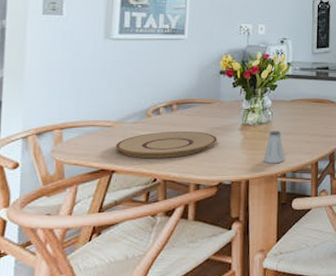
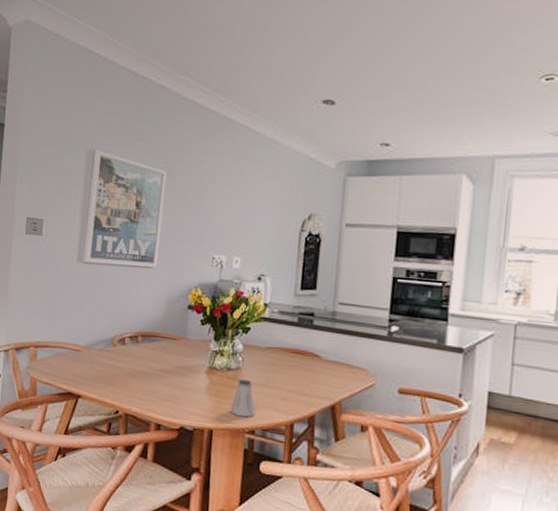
plate: present [116,131,218,159] -> none [82,363,182,392]

